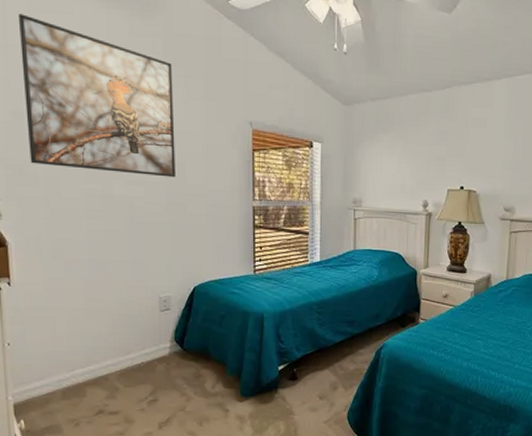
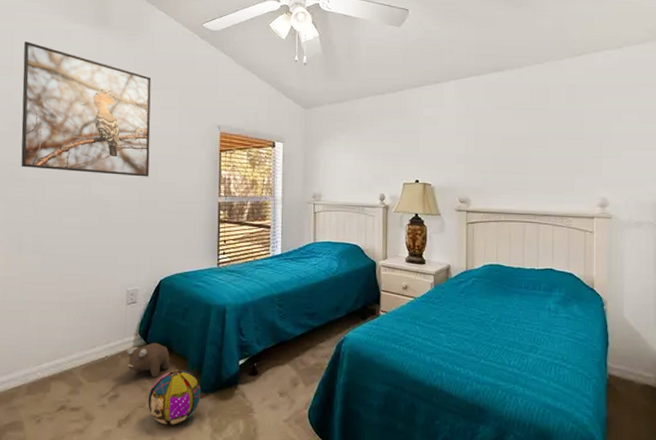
plush toy: none [161,349,208,383] -> present [125,342,170,378]
ball: none [188,375,241,427] -> present [148,370,201,425]

